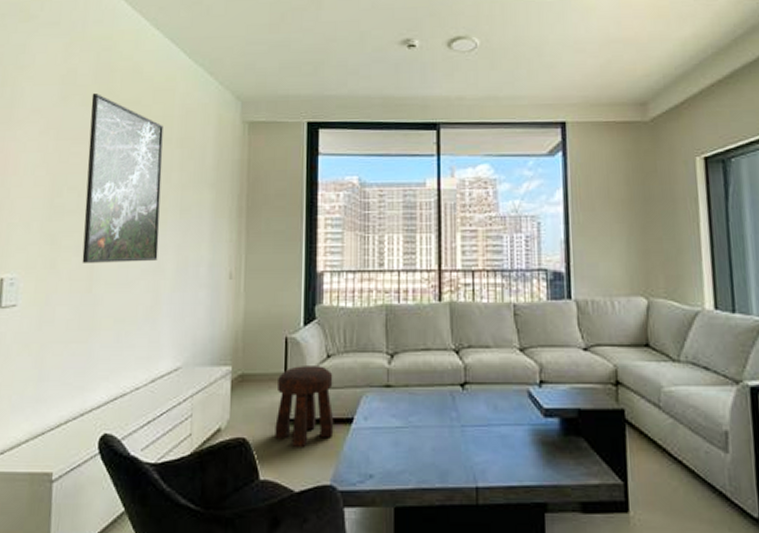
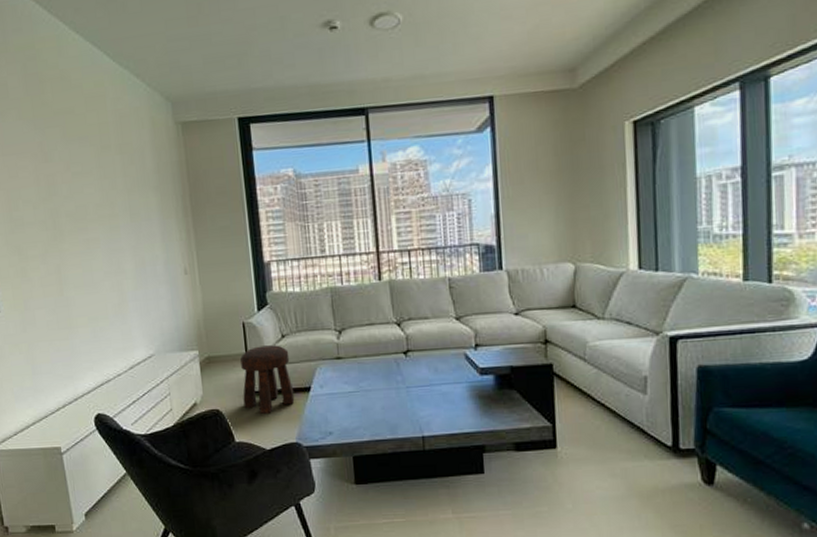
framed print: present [82,92,163,263] -> none [26,105,117,270]

